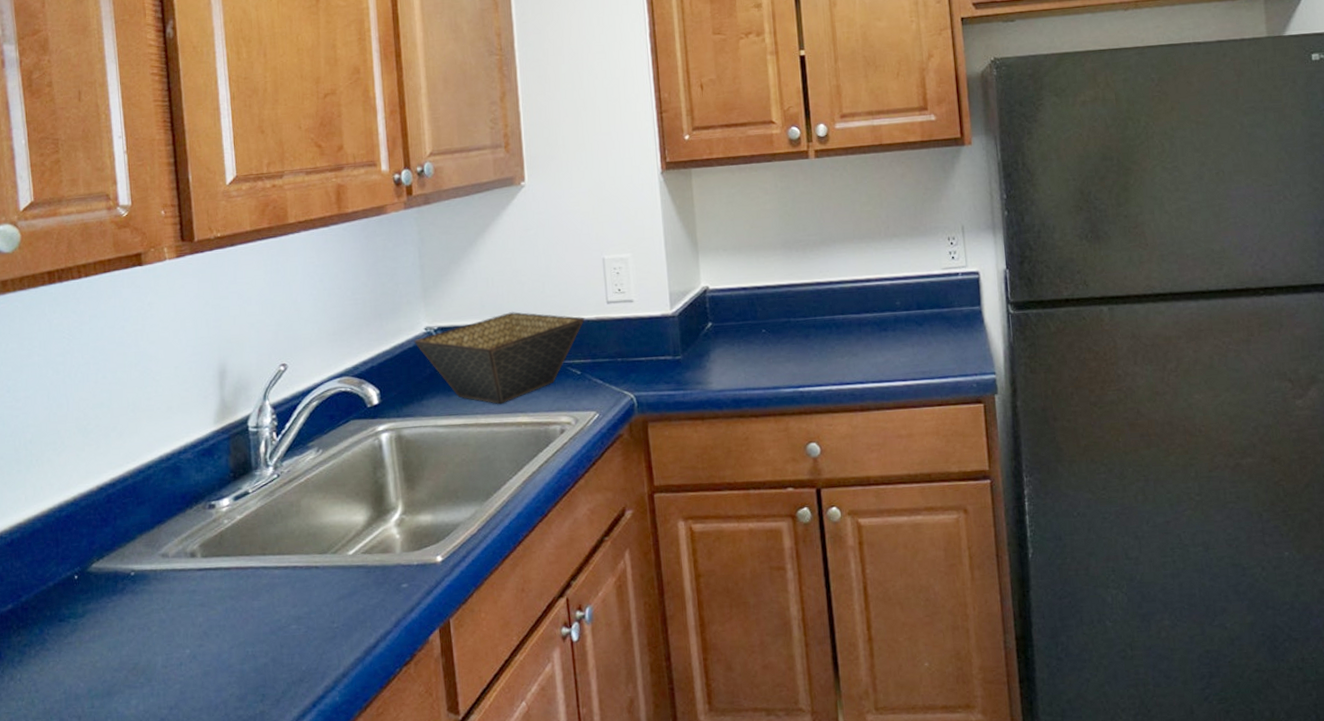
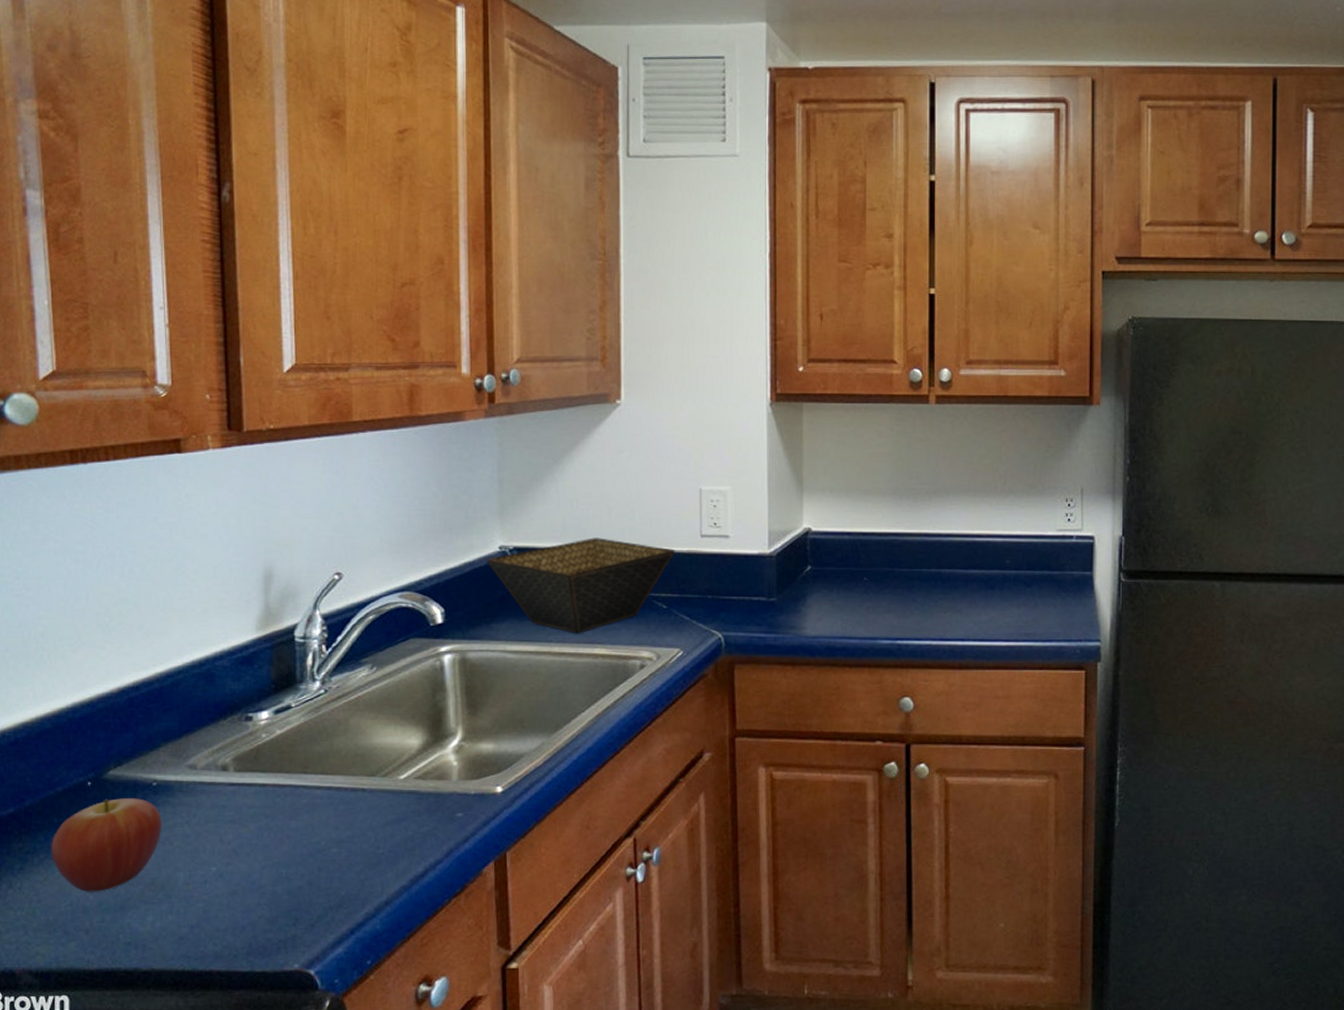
fruit: none [45,587,141,680] -> present [51,797,162,892]

